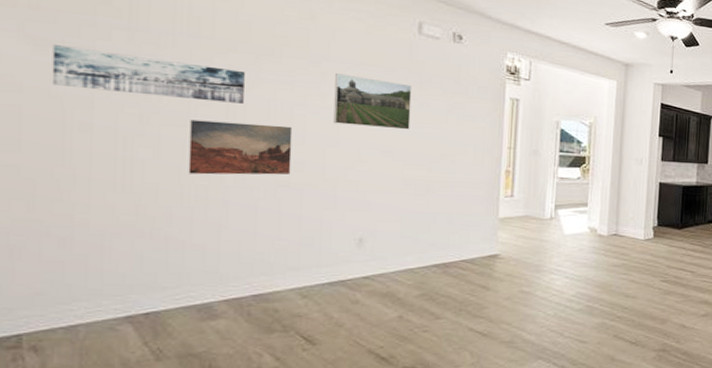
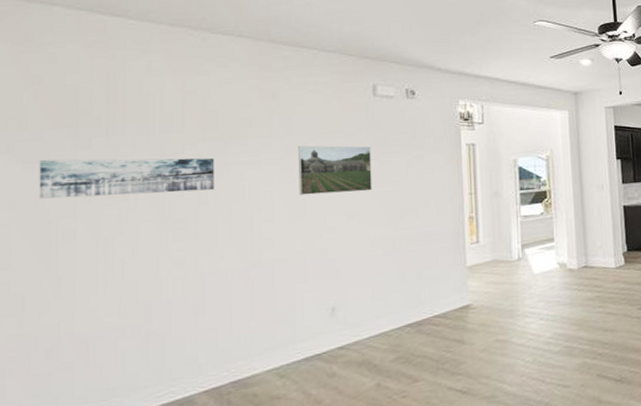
wall art: present [188,119,293,175] -> none [165,204,262,267]

